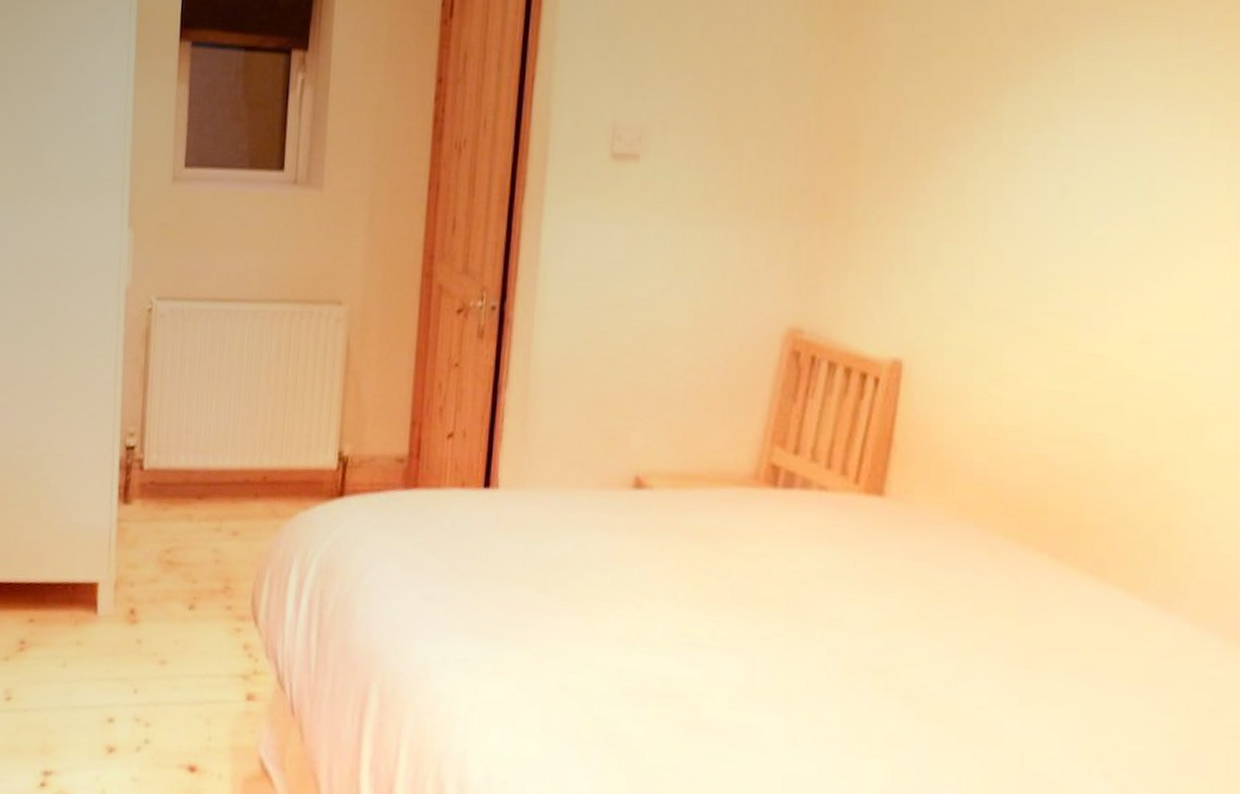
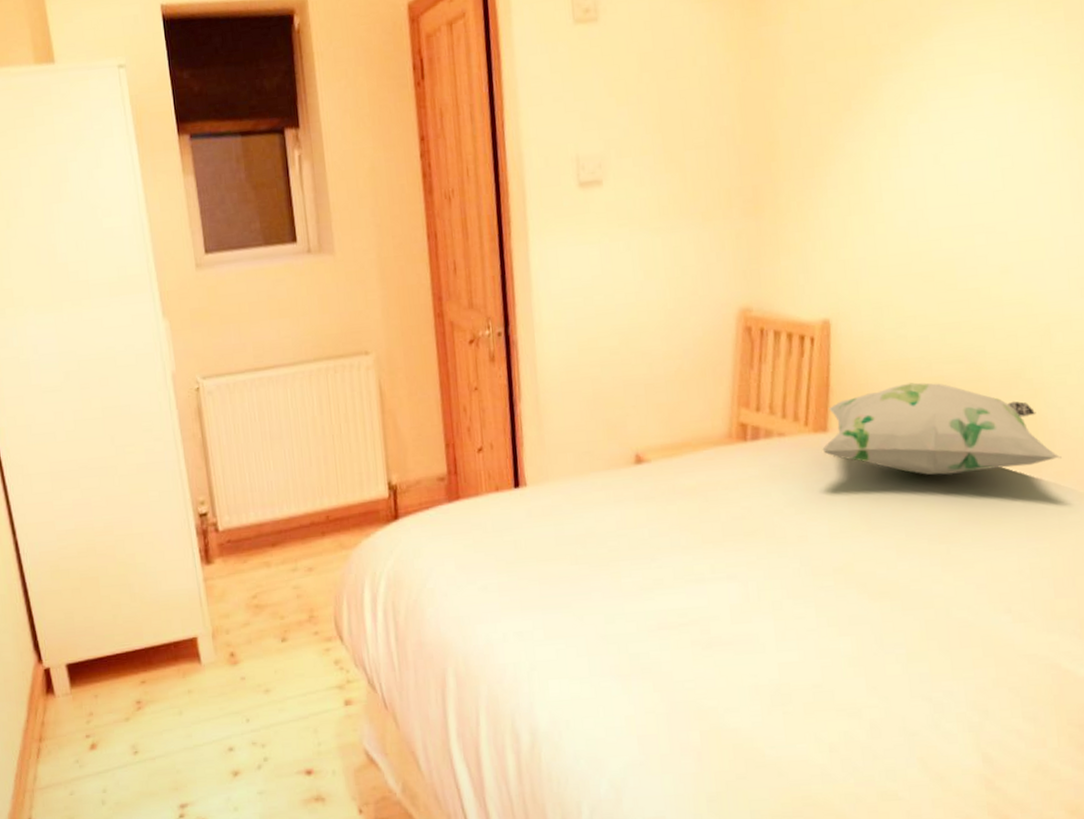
decorative pillow: none [874,455,1203,593] -> present [822,382,1062,476]

